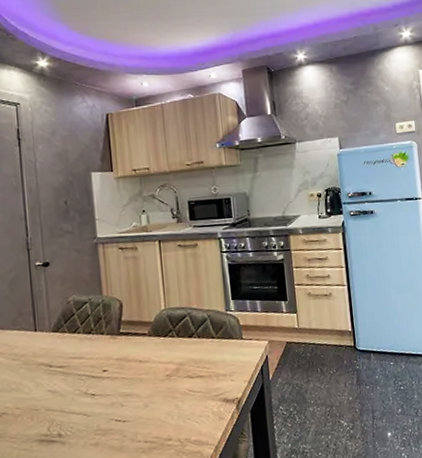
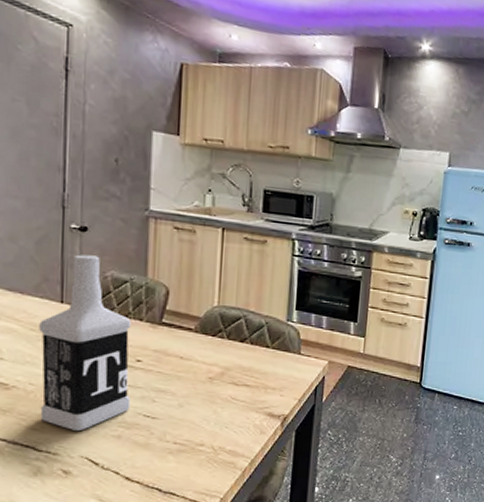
vodka: none [19,285,103,446] -> present [39,254,131,432]

